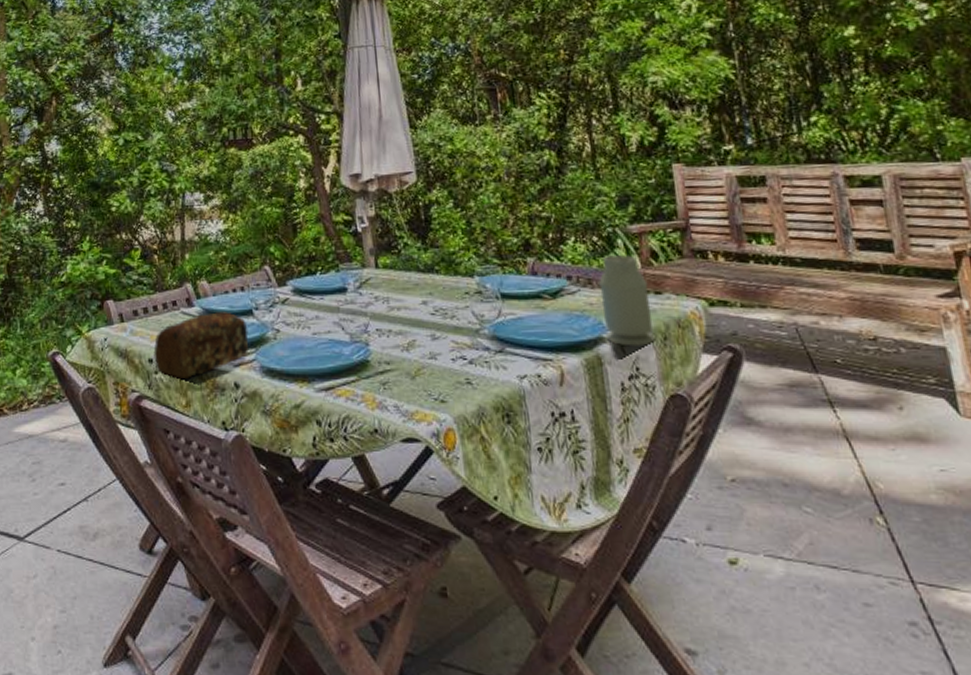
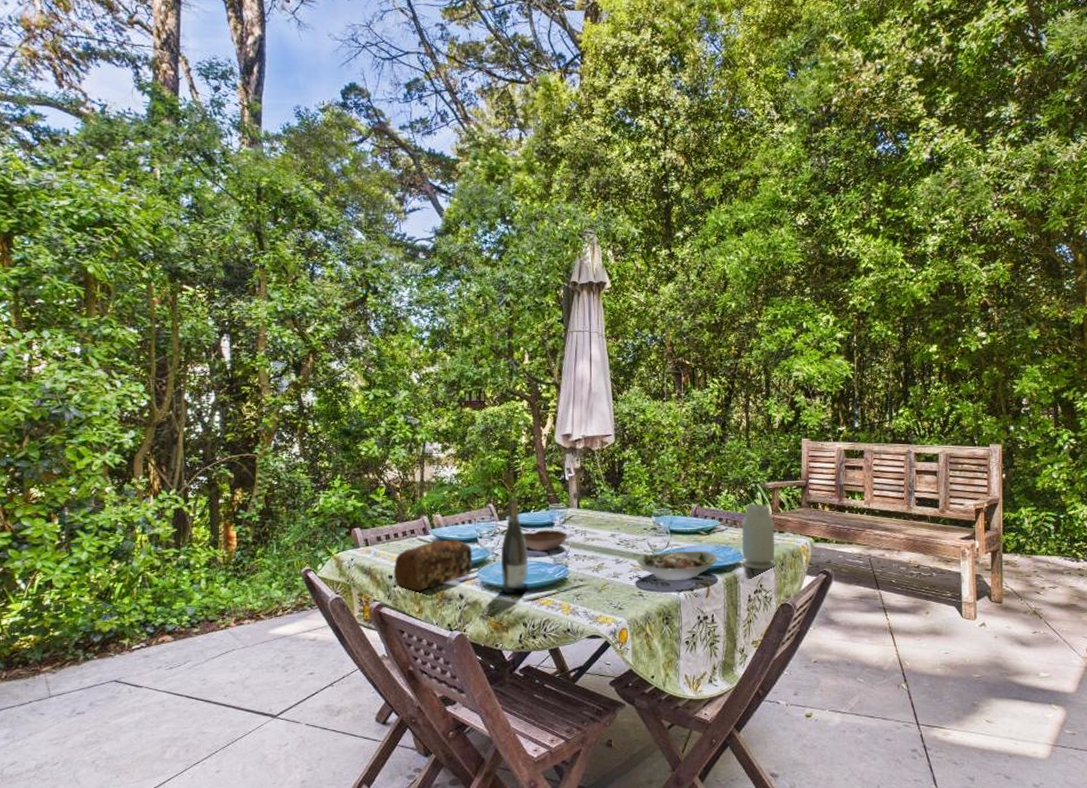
wine bottle: none [282,257,320,382] -> present [501,497,528,594]
bowl: none [309,297,366,325] -> present [523,530,567,551]
salad: none [458,320,571,364] -> present [636,550,718,581]

